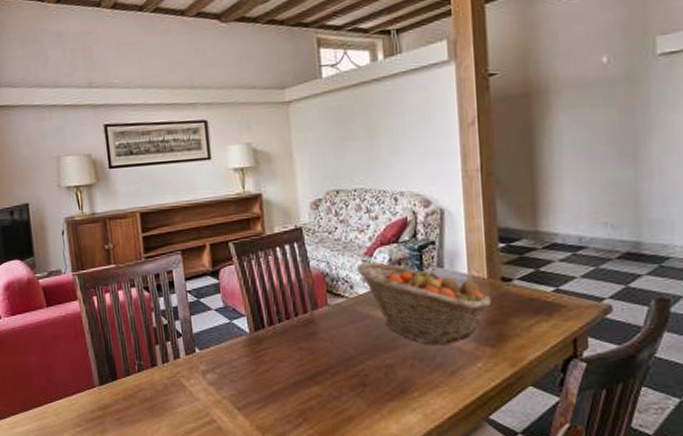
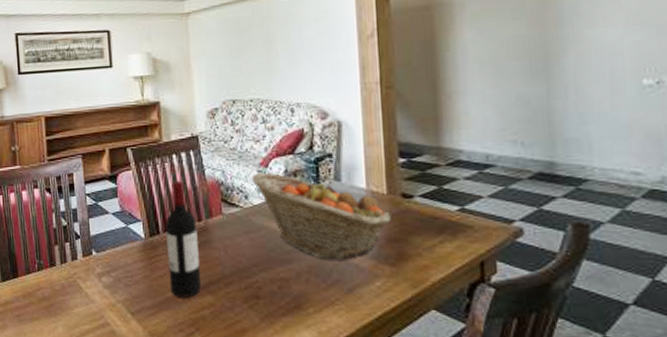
wine bottle: none [270,273,308,390] -> present [165,180,201,298]

